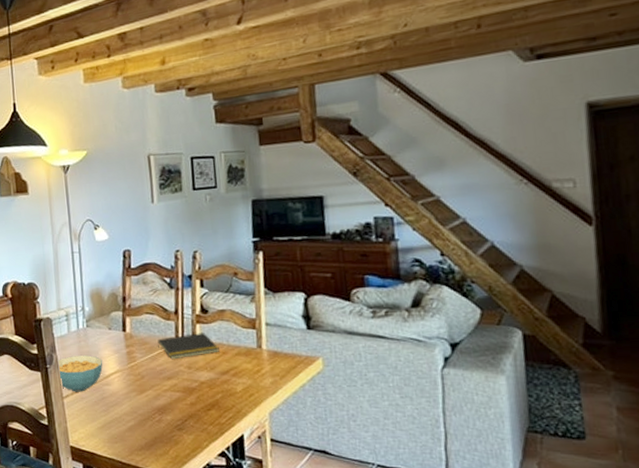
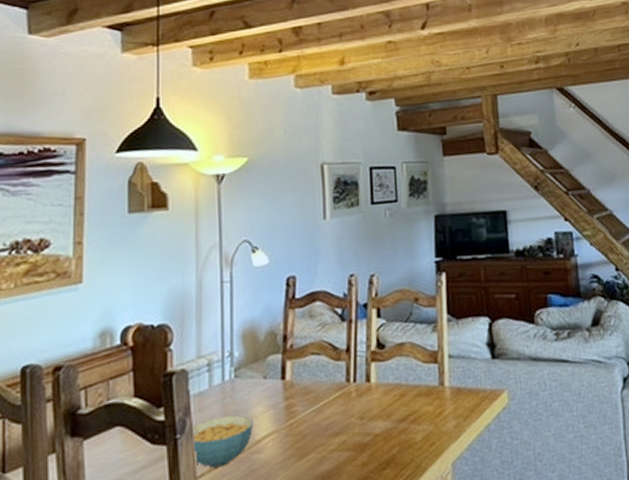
notepad: present [157,332,220,360] -> none [324,371,397,410]

